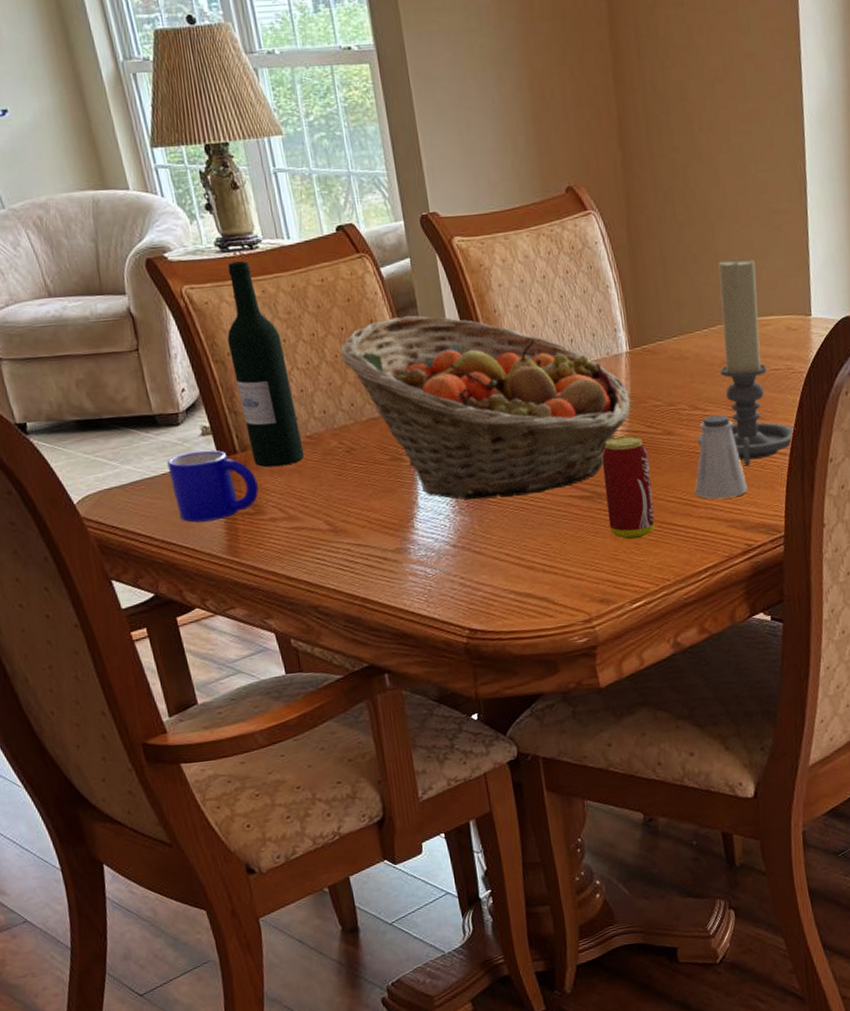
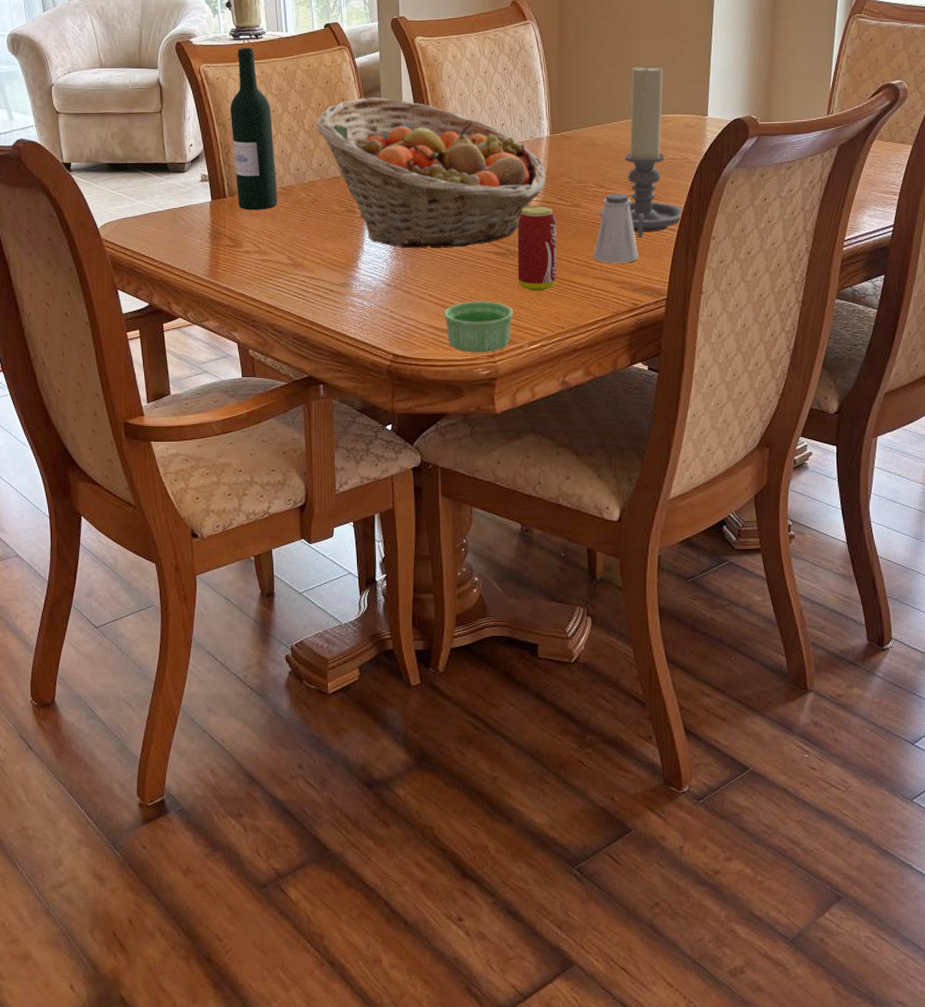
mug: present [167,450,259,523] -> none [172,193,239,250]
ramekin: none [526,555,609,619] -> present [444,301,513,353]

